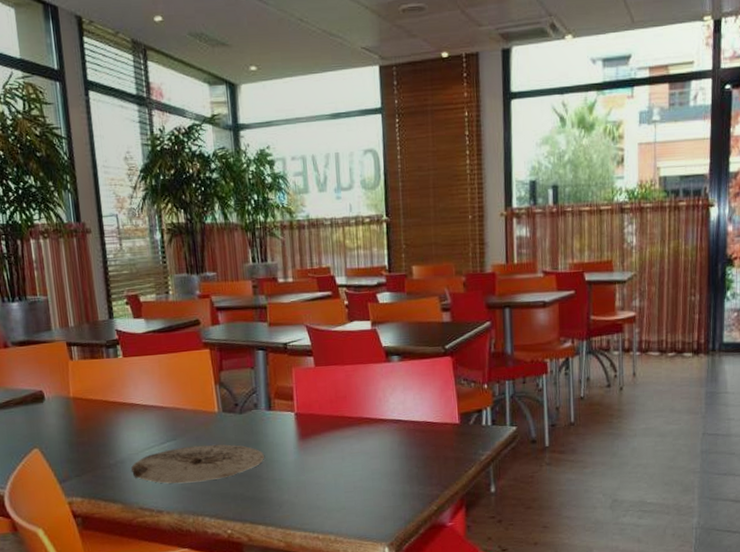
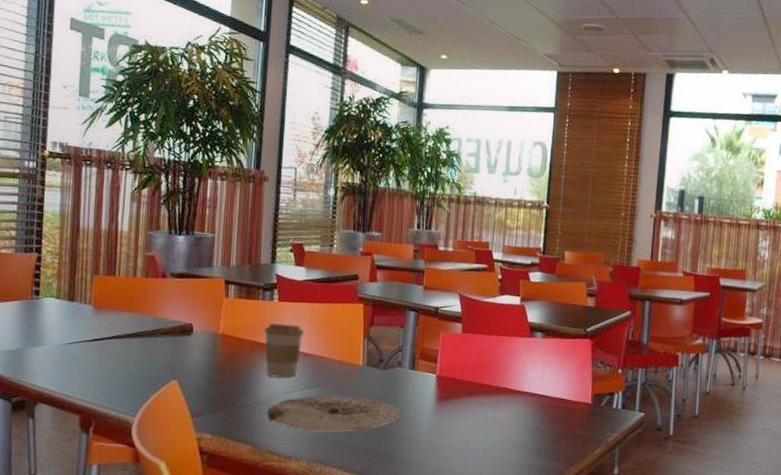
coffee cup: none [114,379,155,435] -> present [264,324,305,378]

